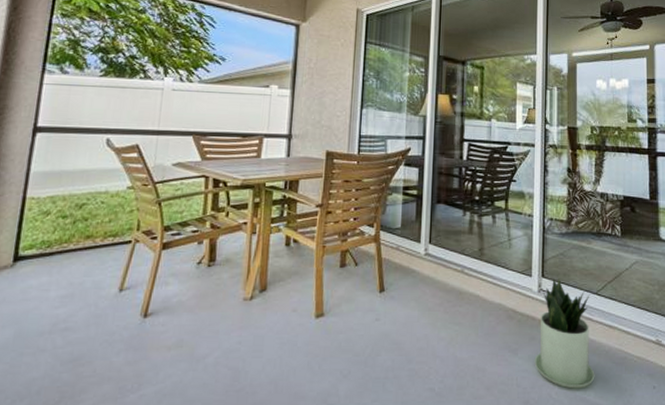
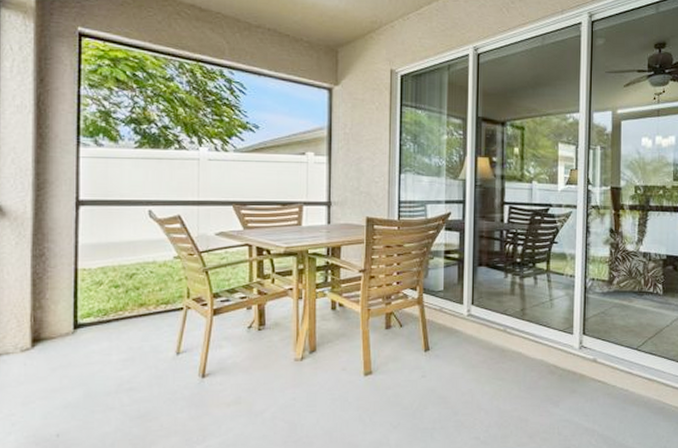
planter: present [534,278,595,389] -> none [575,336,634,436]

